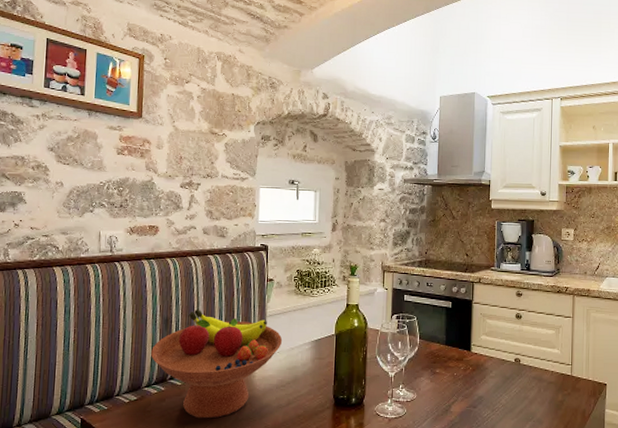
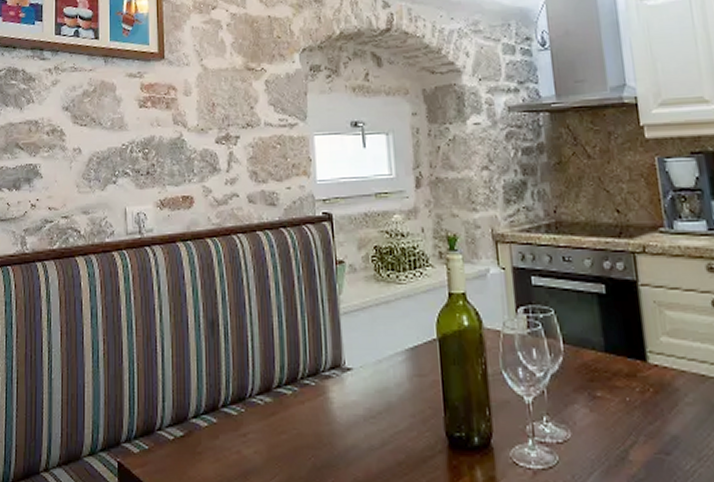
fruit bowl: present [151,308,283,419] -> none [197,306,366,465]

